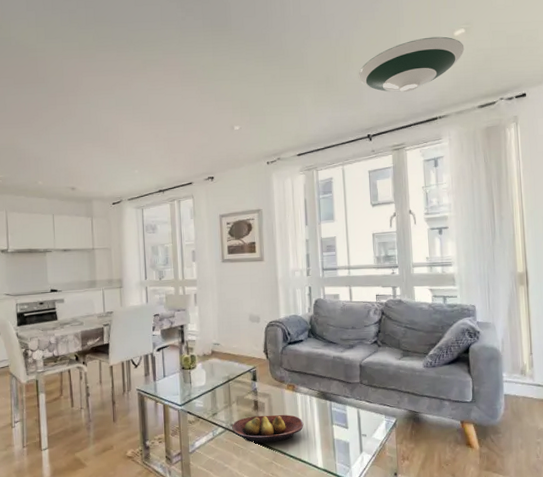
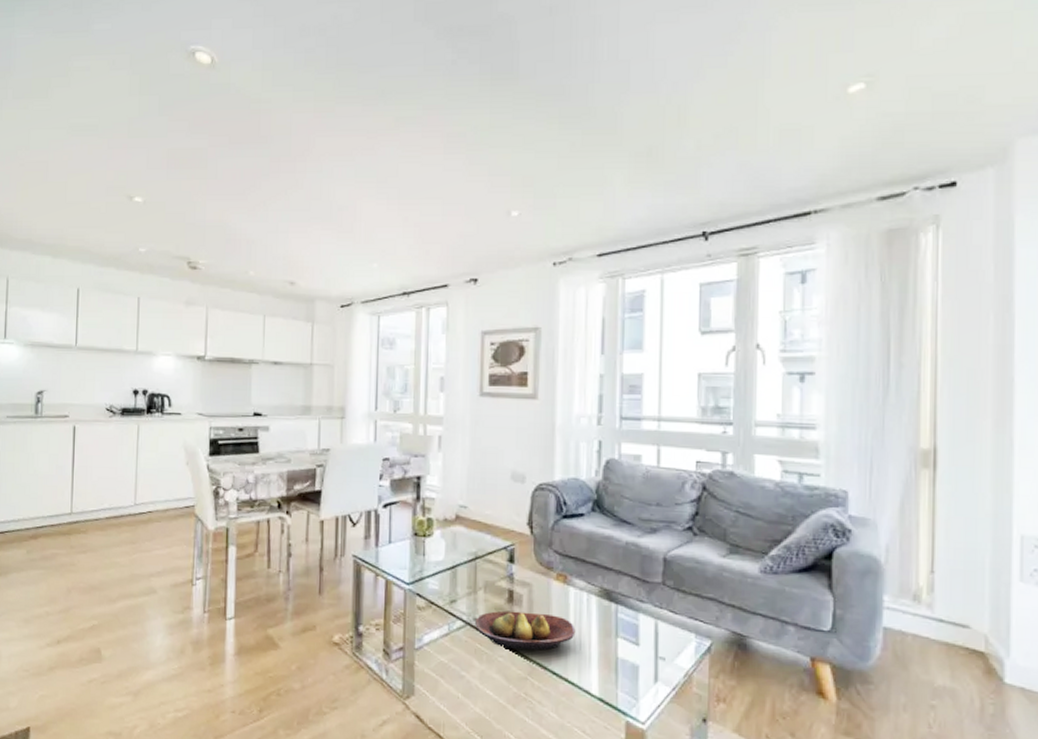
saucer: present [358,36,465,93] -> none [695,93,863,174]

